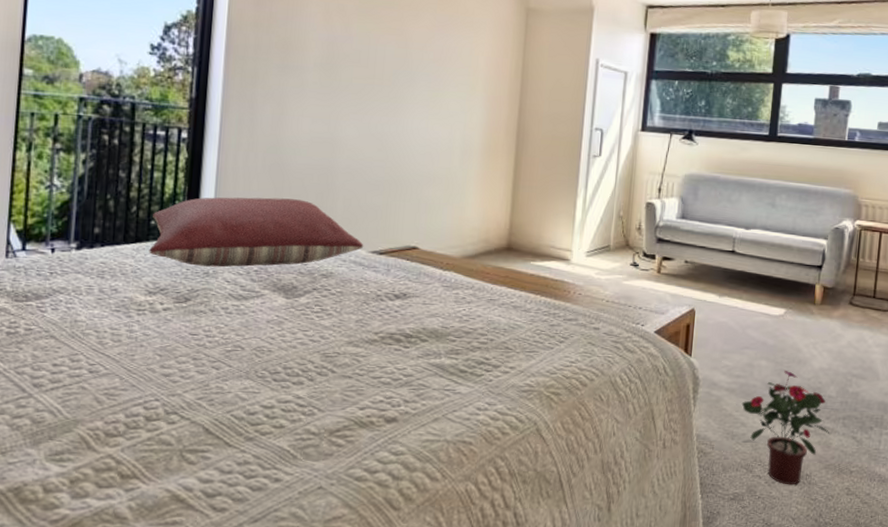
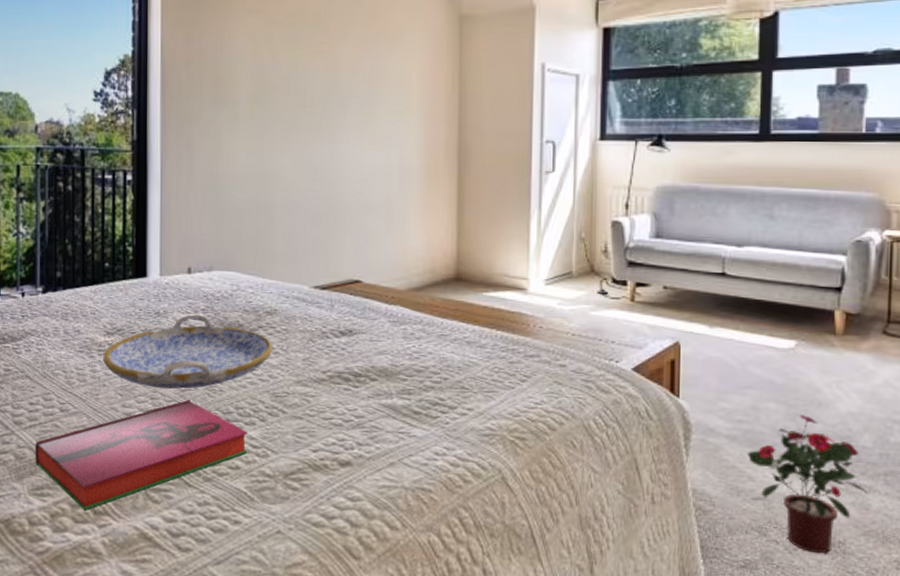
hardback book: none [55,359,295,474] -> present [35,399,248,510]
serving tray: none [142,275,326,350] -> present [103,314,272,389]
pillow: present [149,197,364,267] -> none [105,235,306,307]

